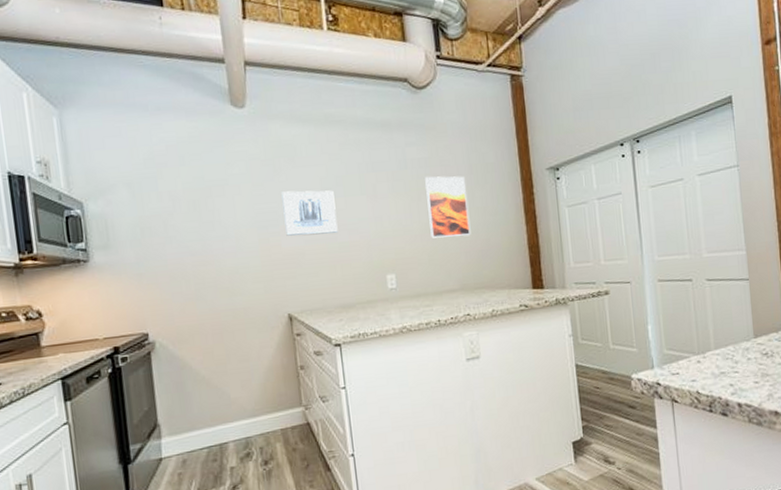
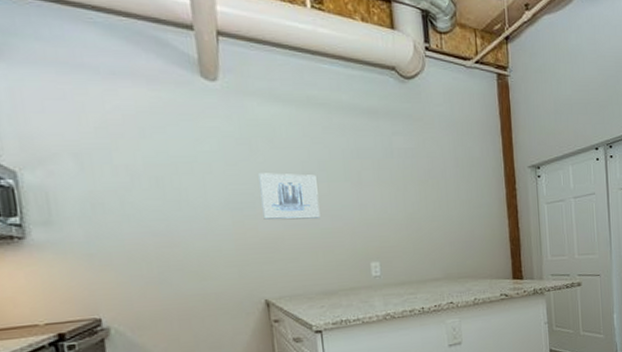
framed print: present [424,176,471,238] -> none [410,166,456,228]

